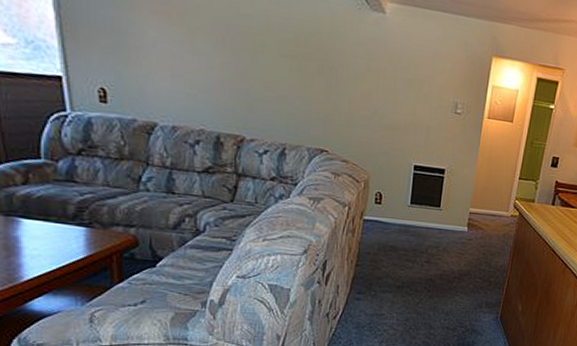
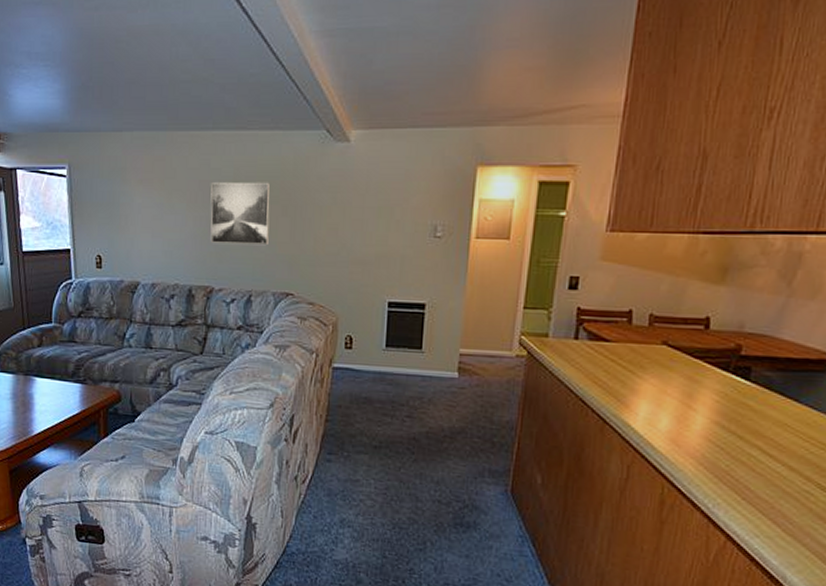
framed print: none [240,28,305,101] -> present [210,183,270,244]

